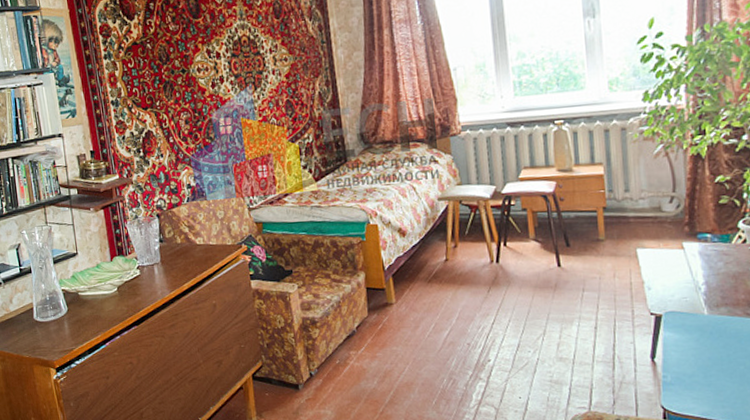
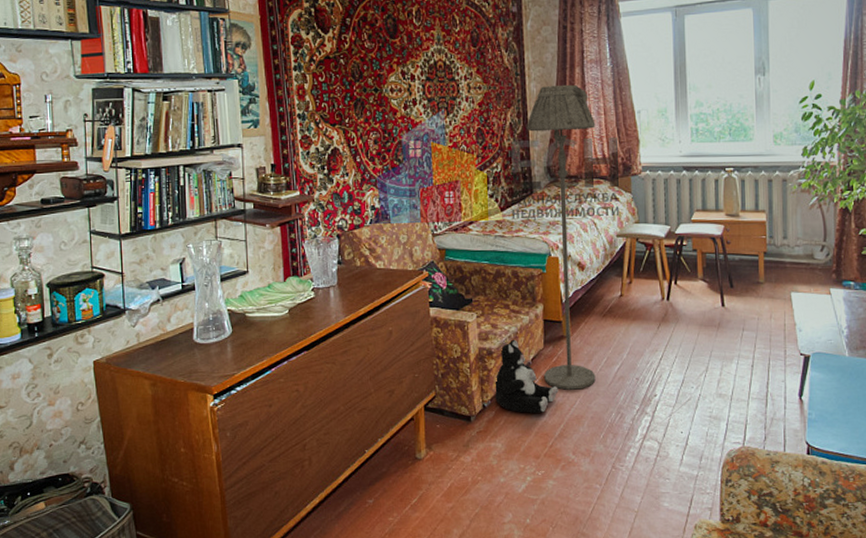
plush toy: none [320,308,386,381] -> present [495,339,559,413]
floor lamp: none [336,47,424,357] -> present [526,84,596,390]

